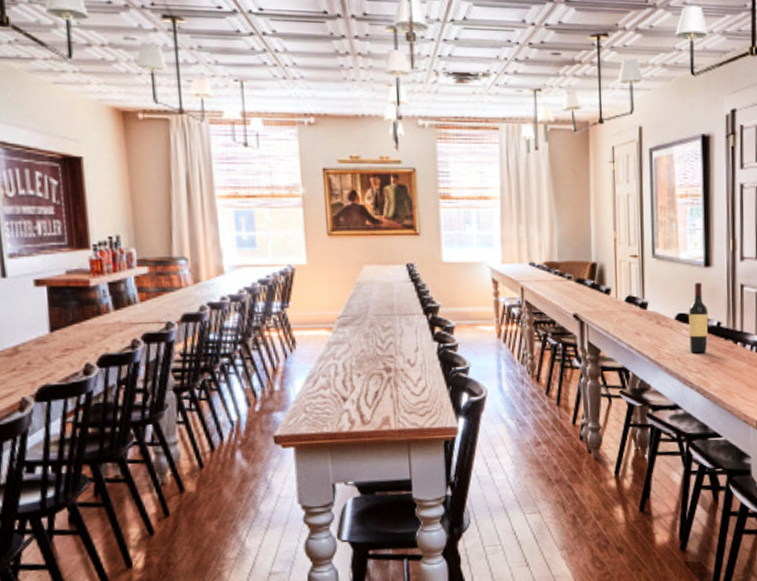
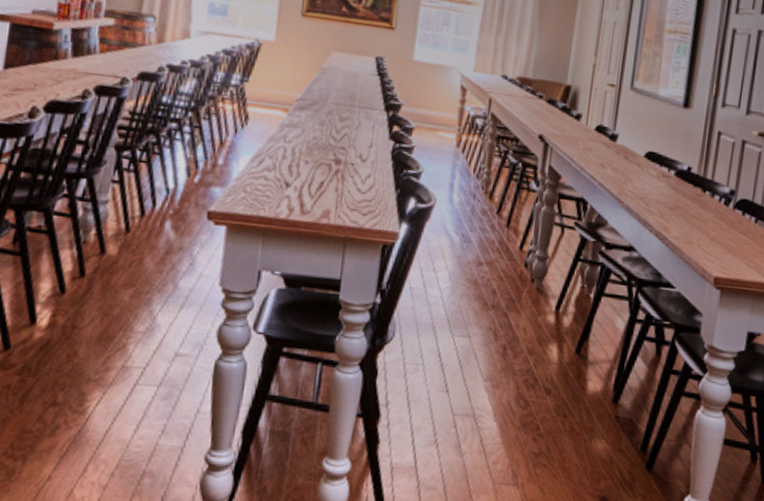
wine bottle: present [689,283,709,354] -> none [654,122,680,197]

